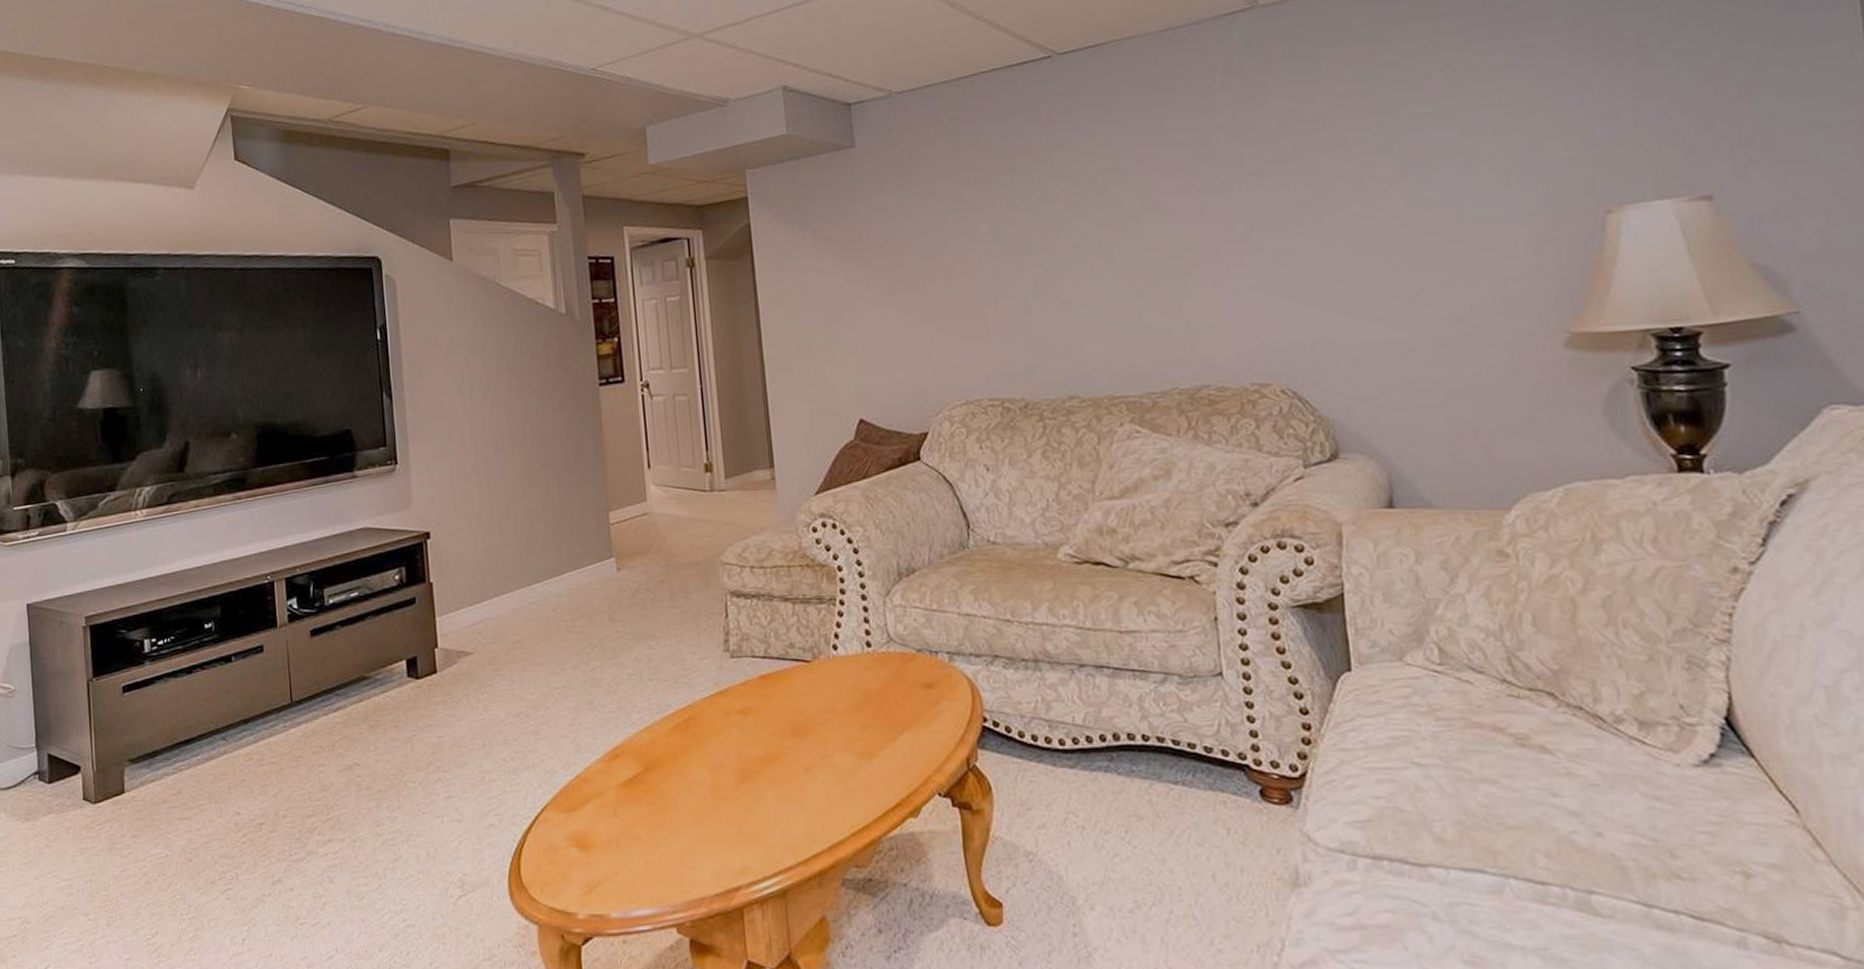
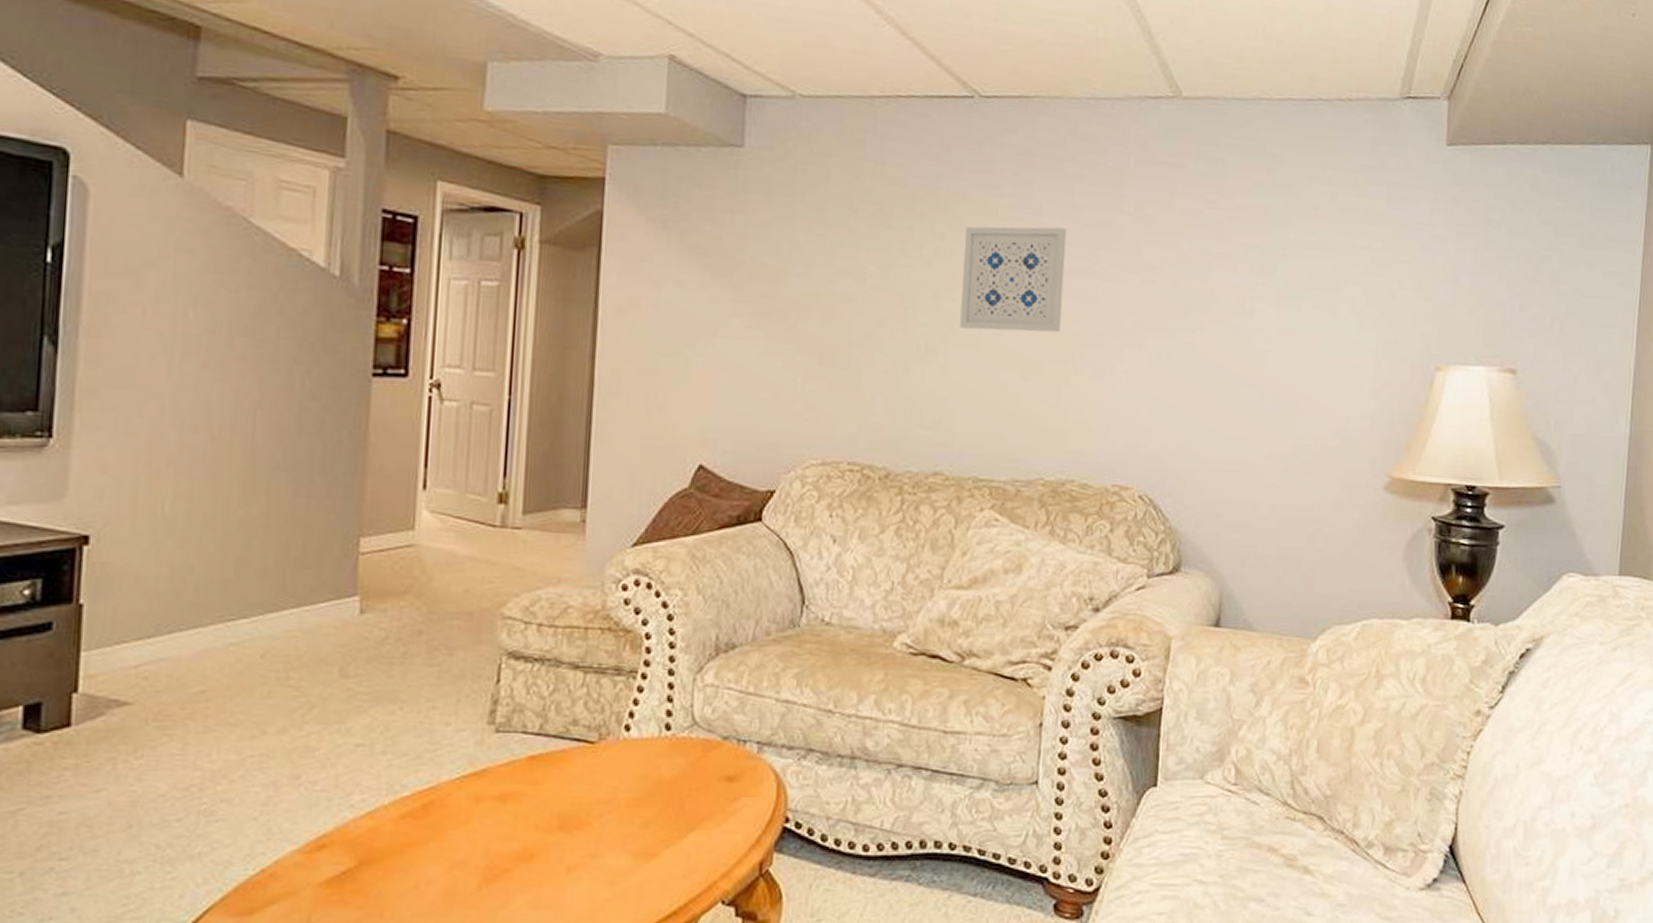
wall art: none [1062,154,1172,263] -> present [960,226,1067,333]

